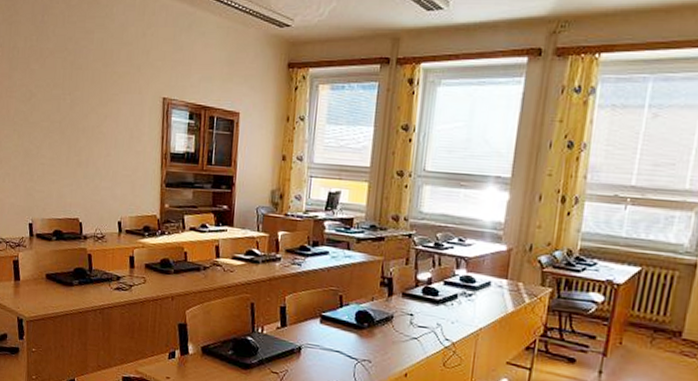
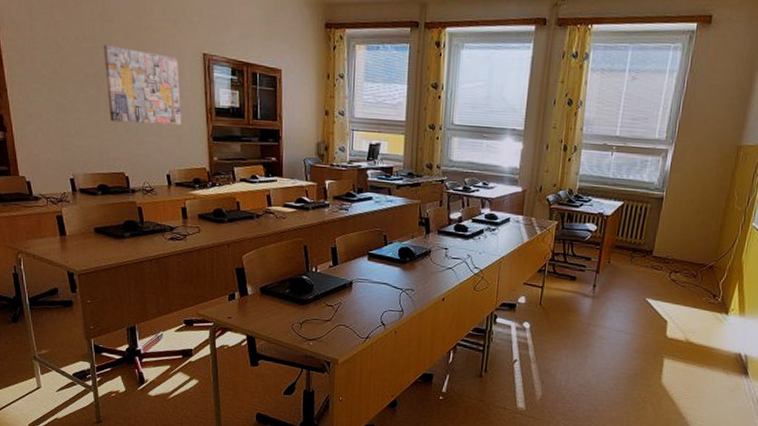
wall art: none [70,92,139,171] -> present [103,45,182,125]

